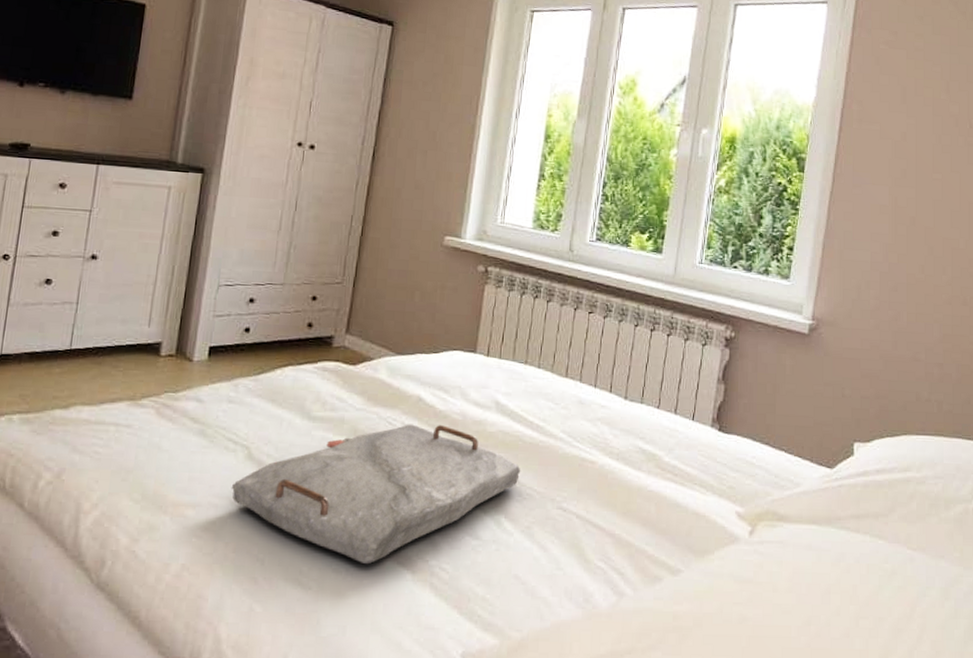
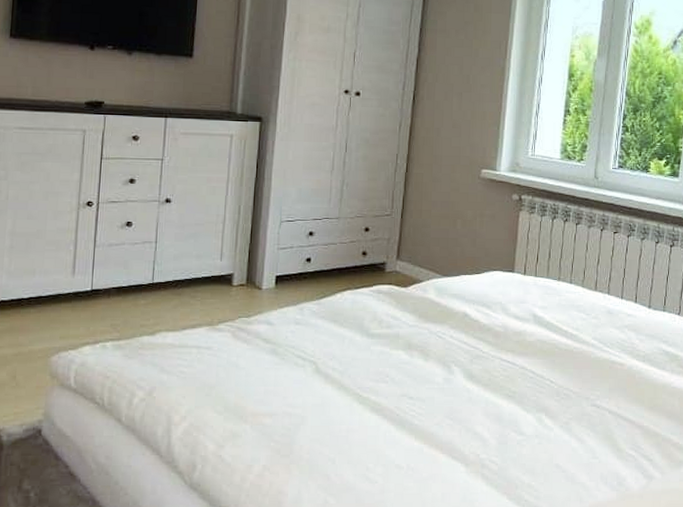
serving tray: present [231,424,521,565] -> none [302,337,558,460]

